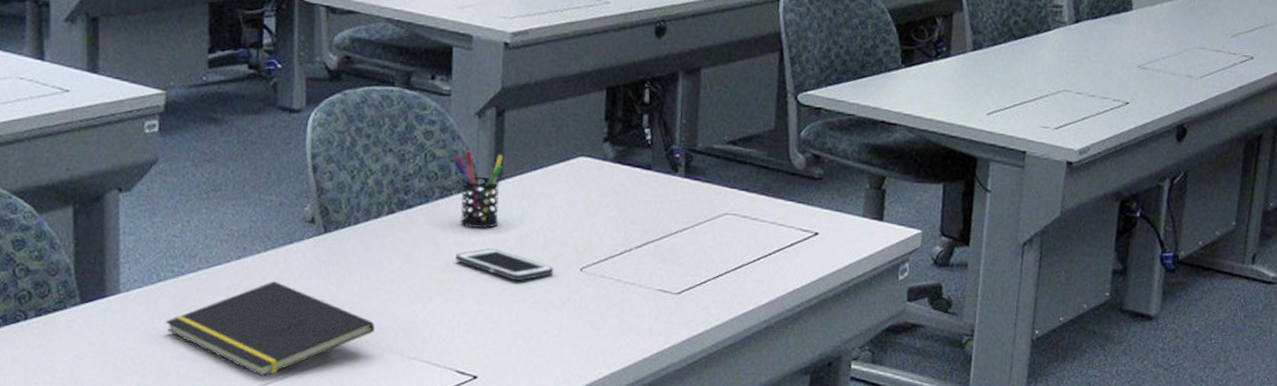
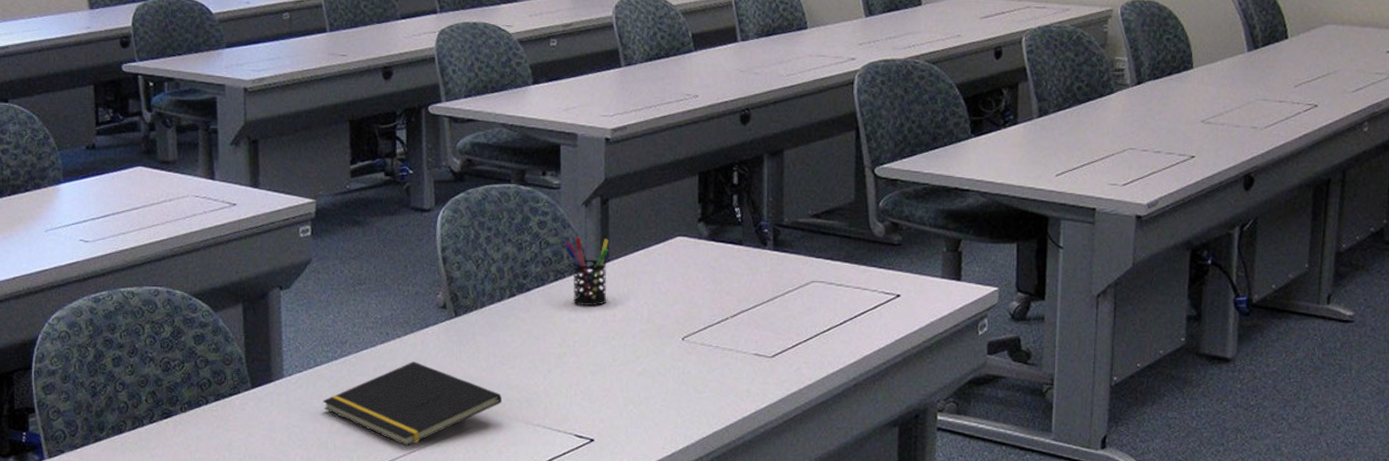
cell phone: present [455,248,554,281] -> none [570,324,658,352]

